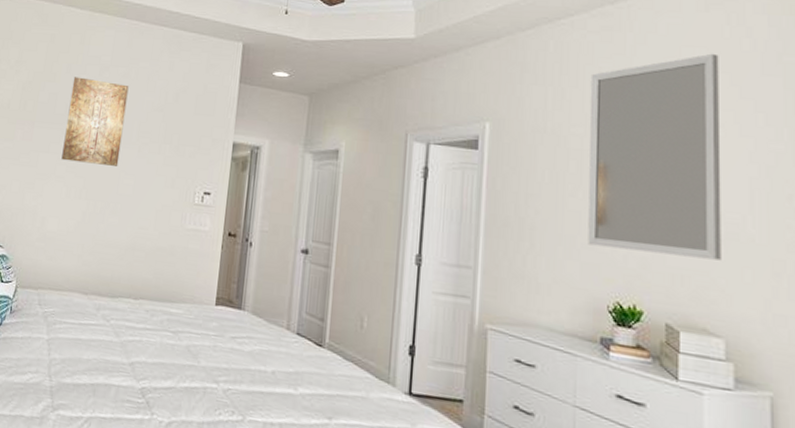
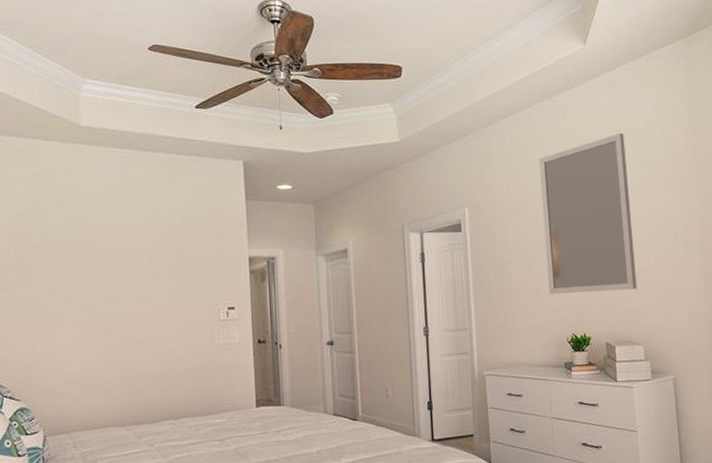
wall art: present [61,77,129,166] -> none [67,214,135,301]

